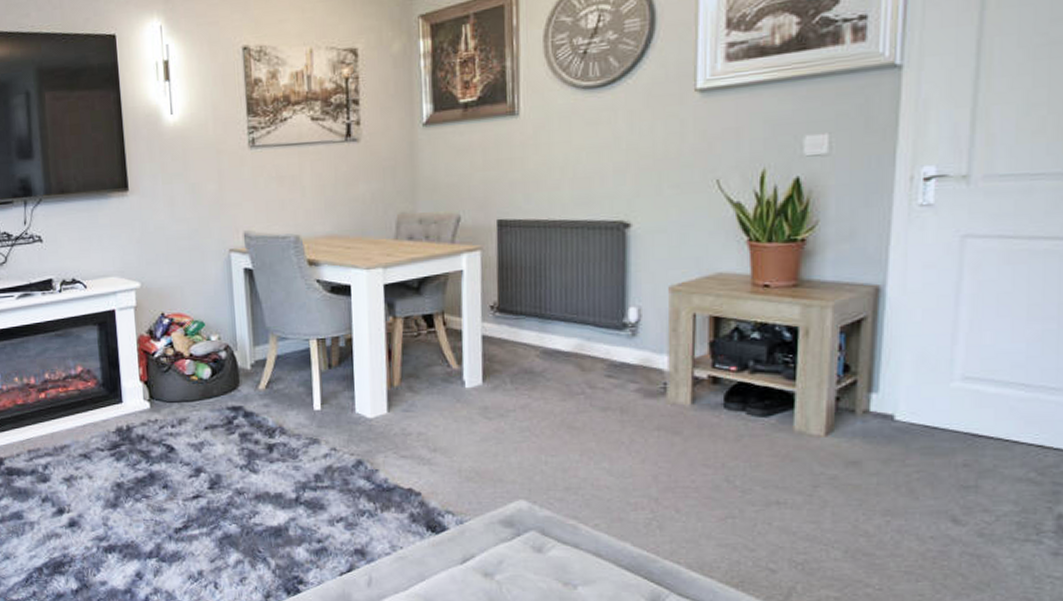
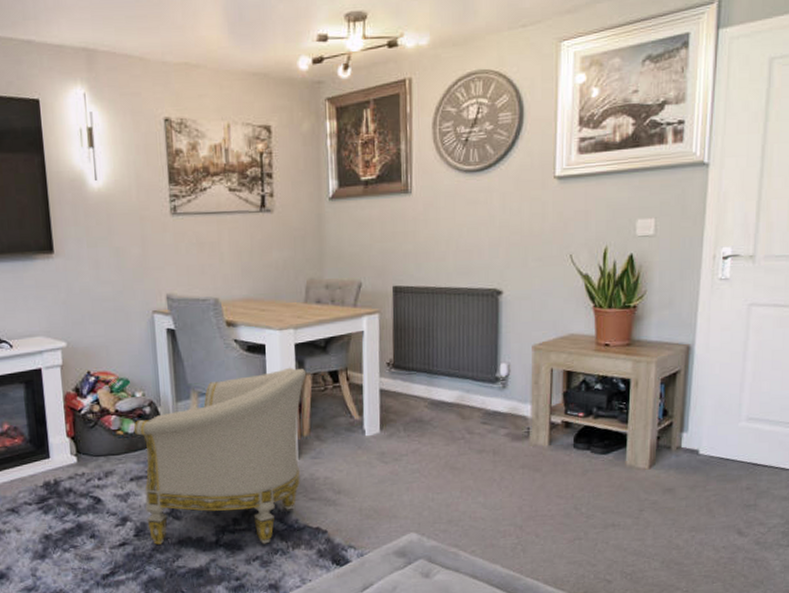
armchair: none [208,310,397,504] -> present [133,367,307,545]

